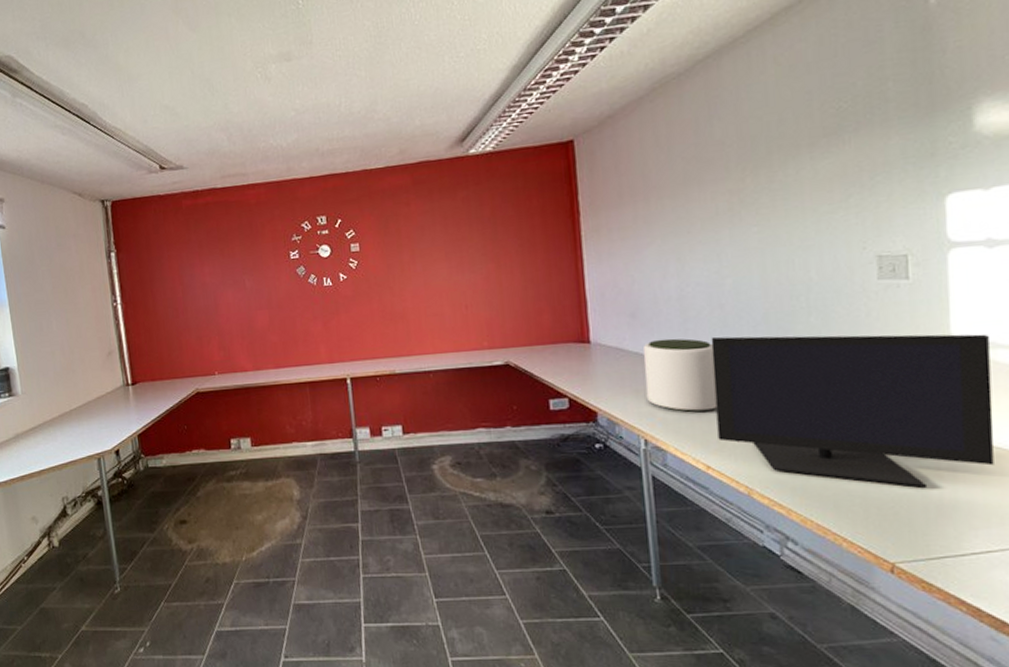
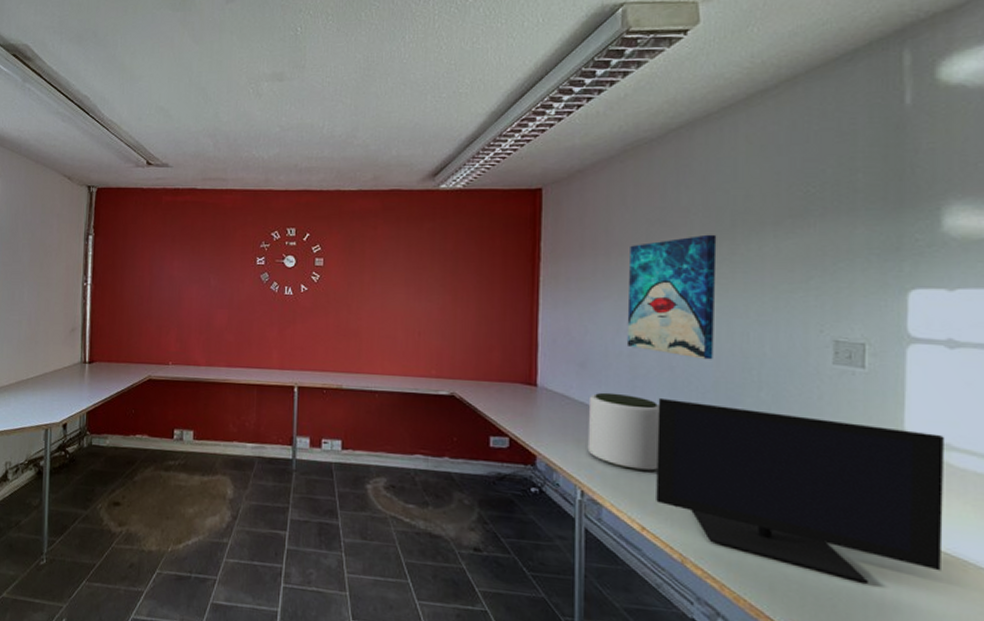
wall art: none [668,164,761,293] -> present [626,234,717,360]

